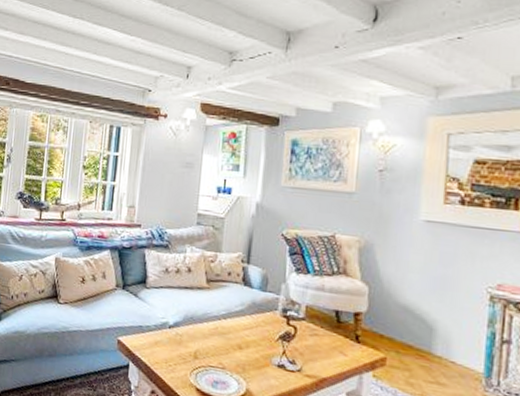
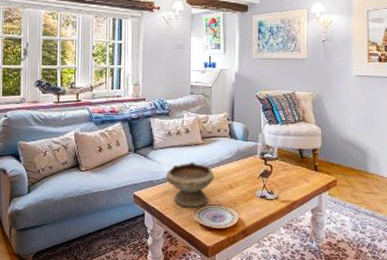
bowl: none [159,309,220,367] -> present [166,162,215,208]

